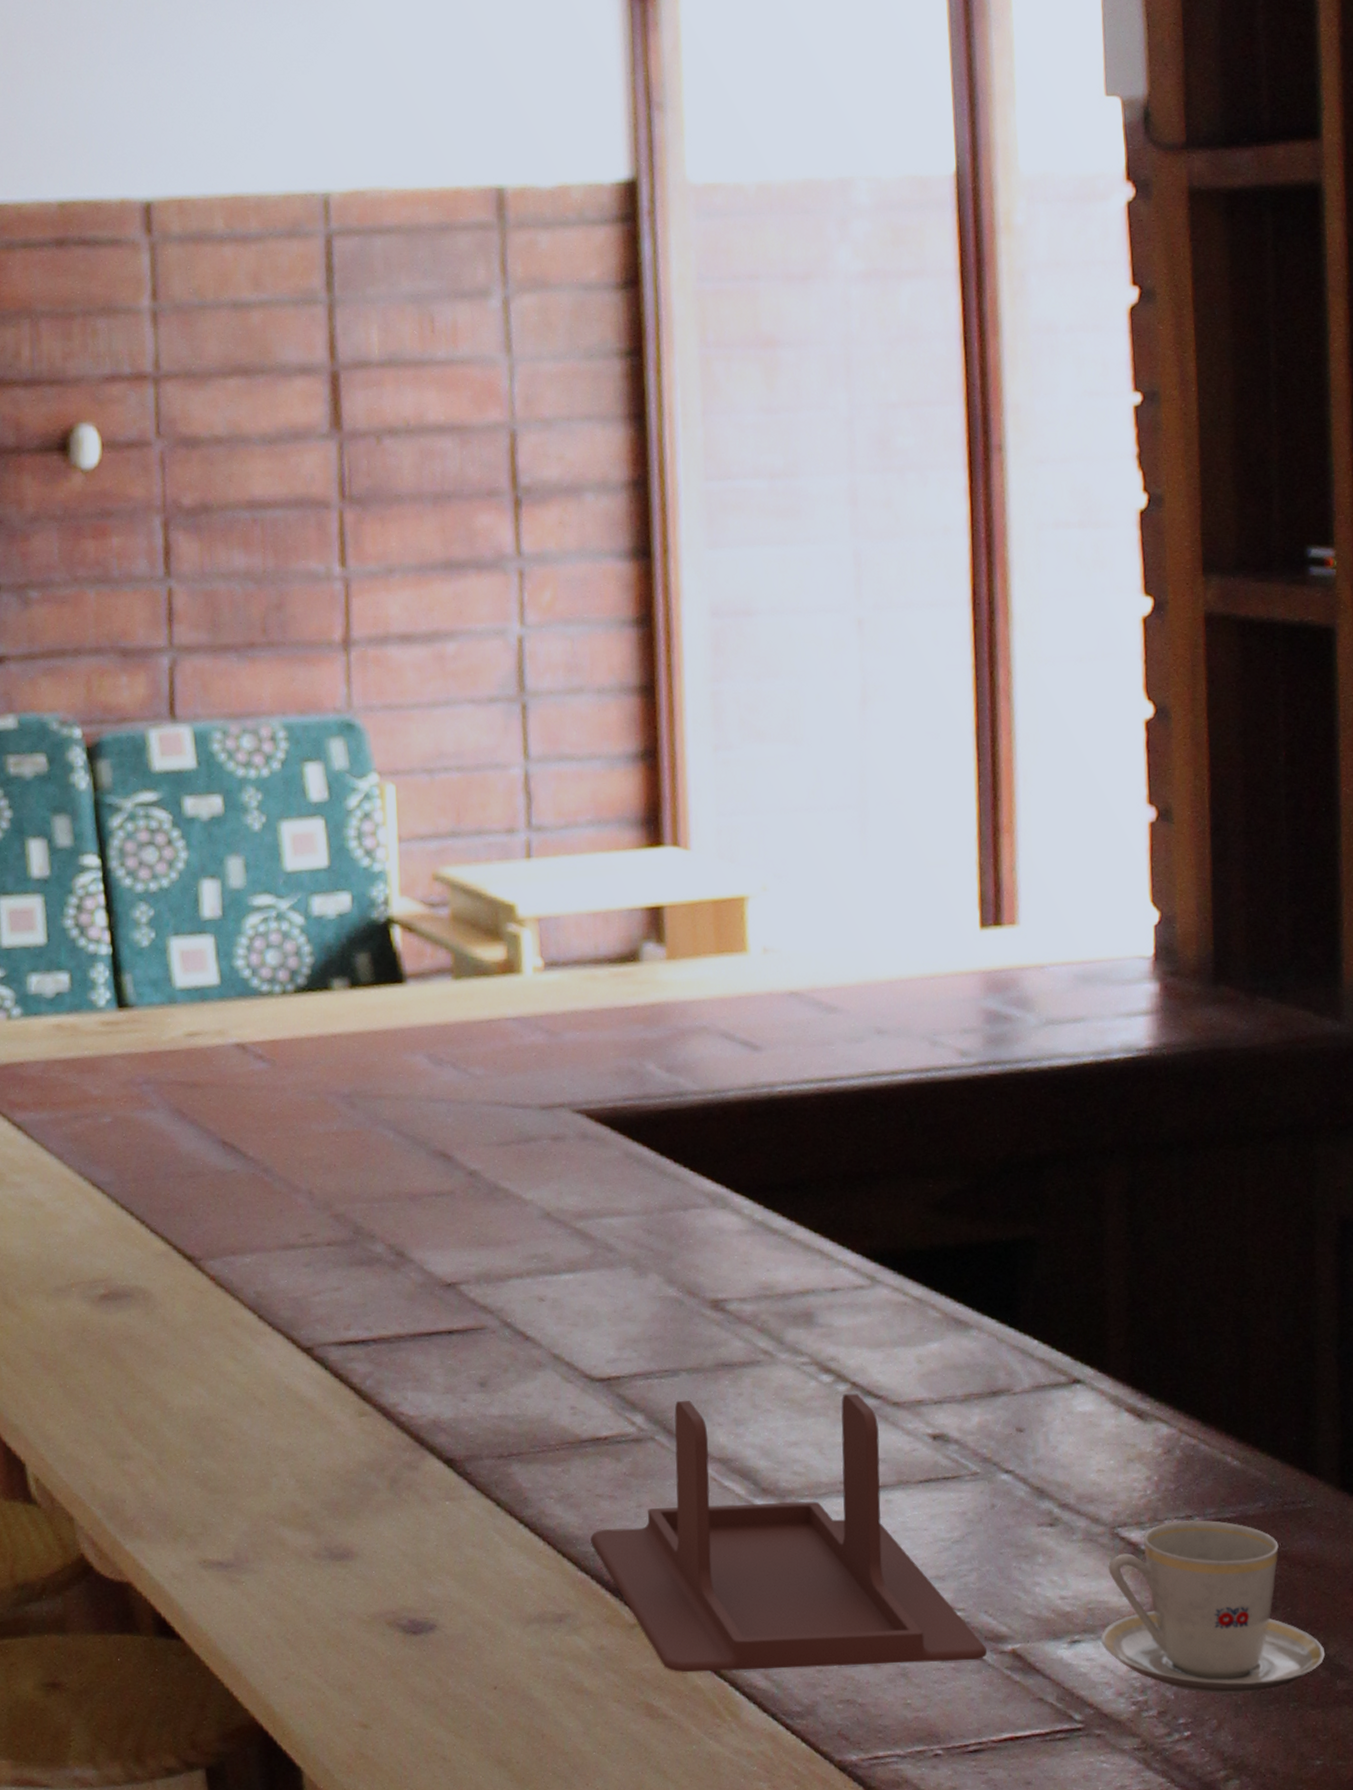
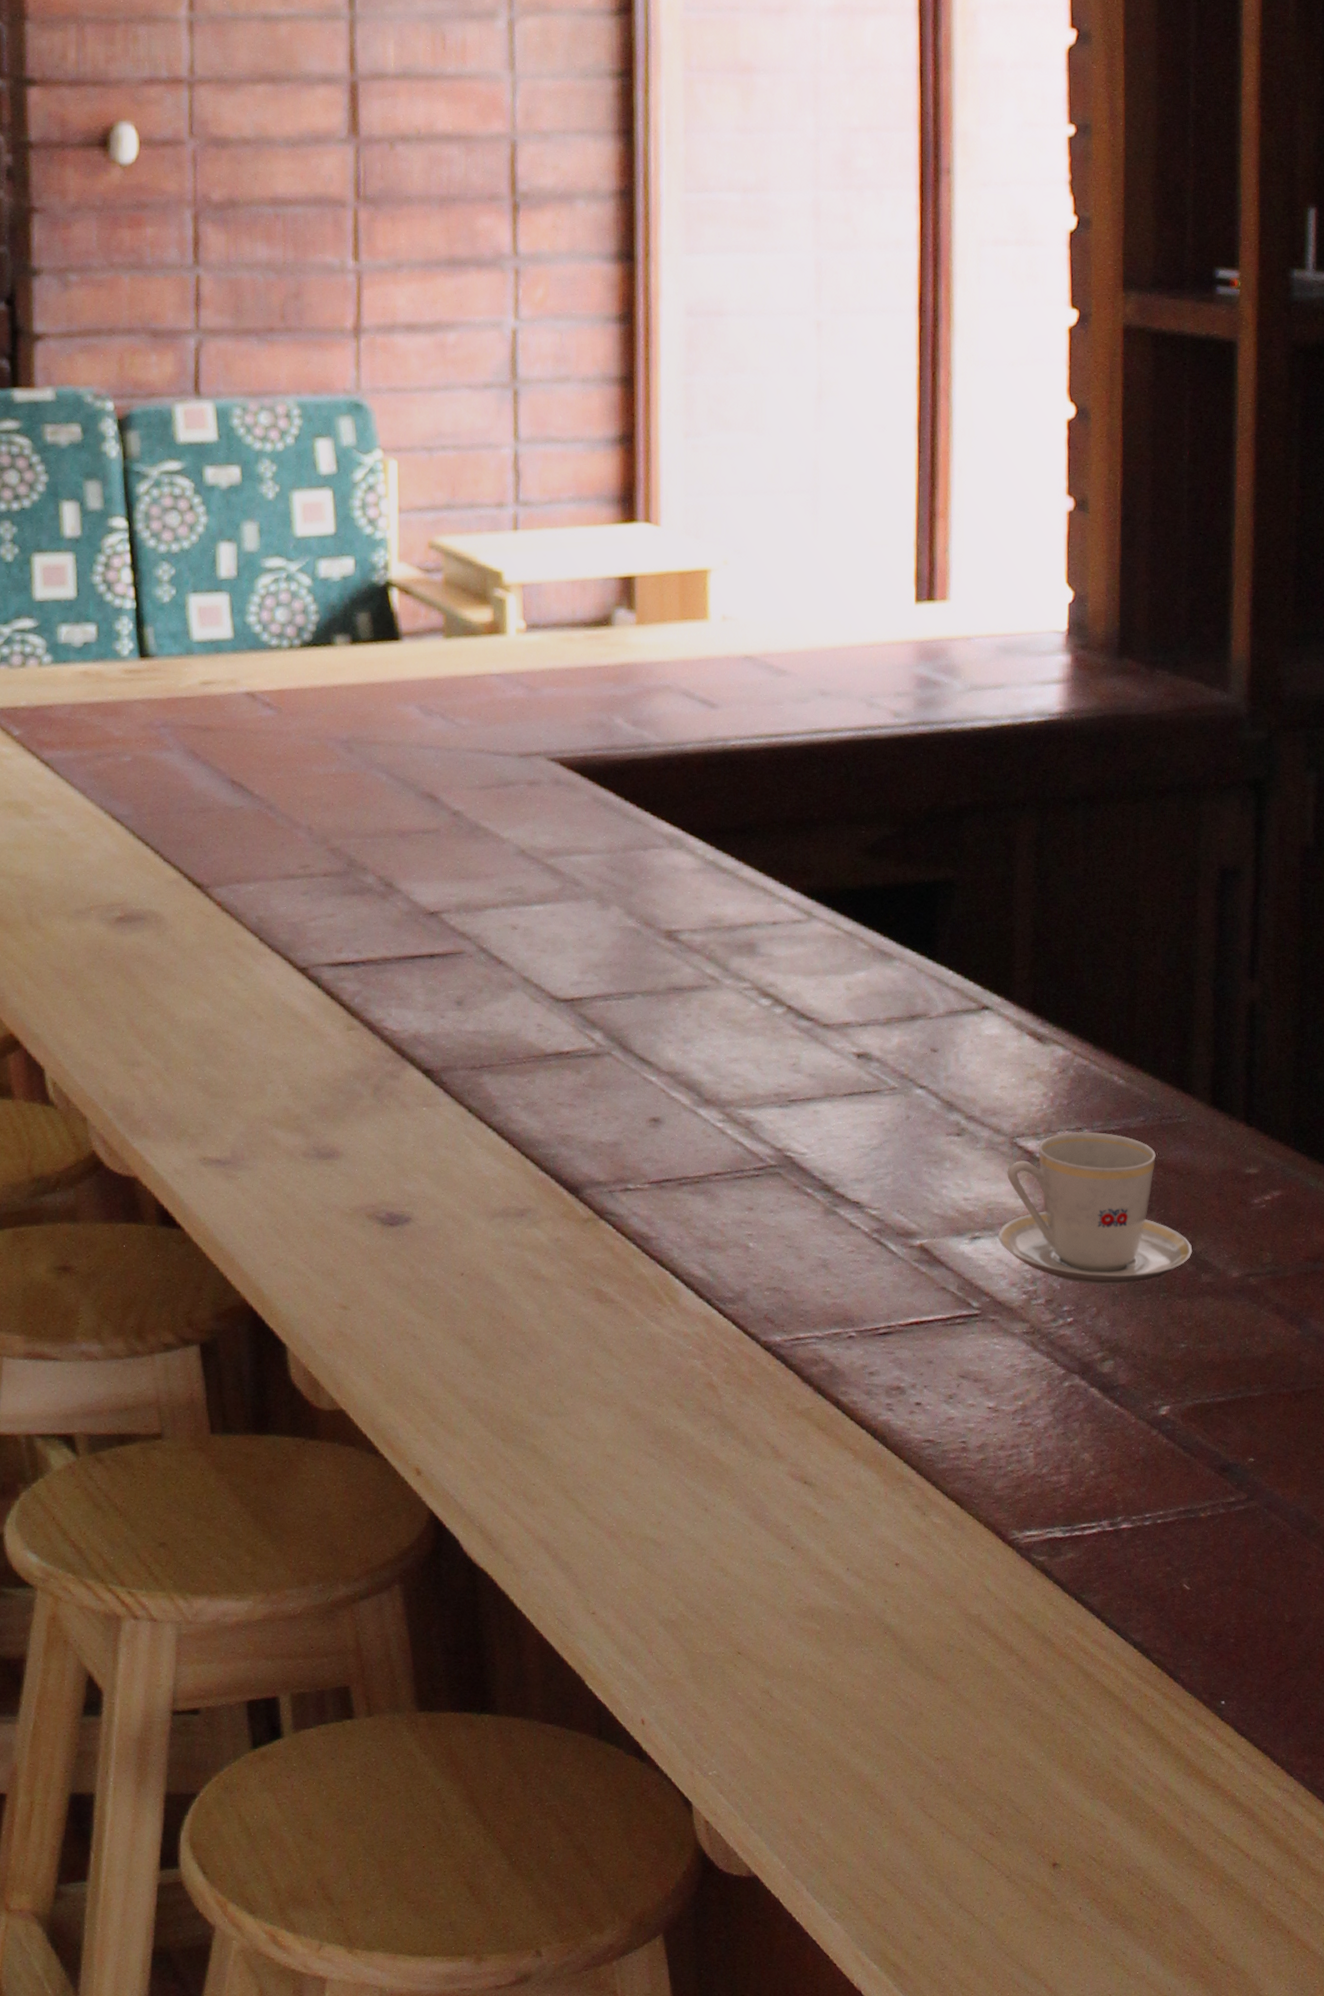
napkin holder: present [590,1393,987,1673] -> none [551,1015,898,1262]

